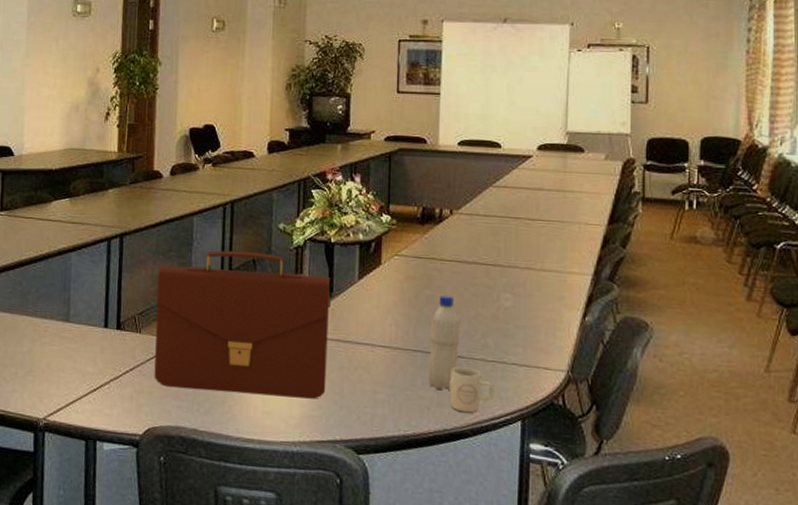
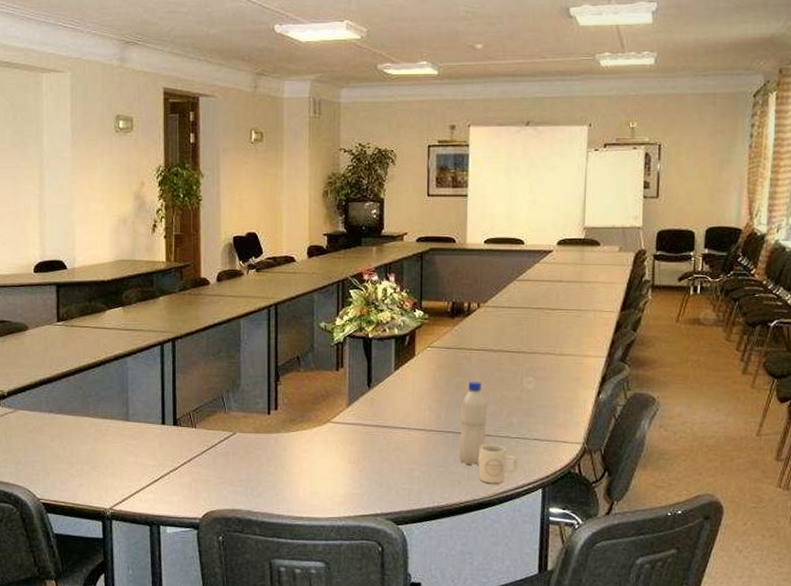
briefcase: present [154,250,331,399] -> none [209,349,370,479]

